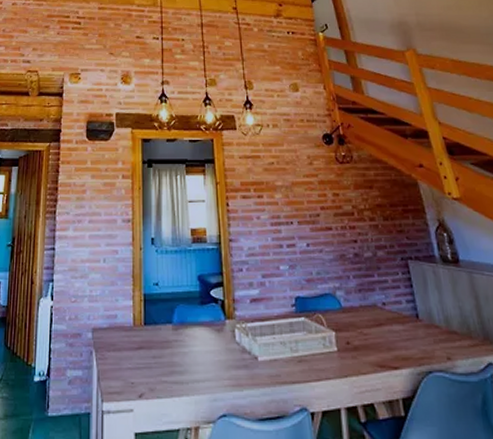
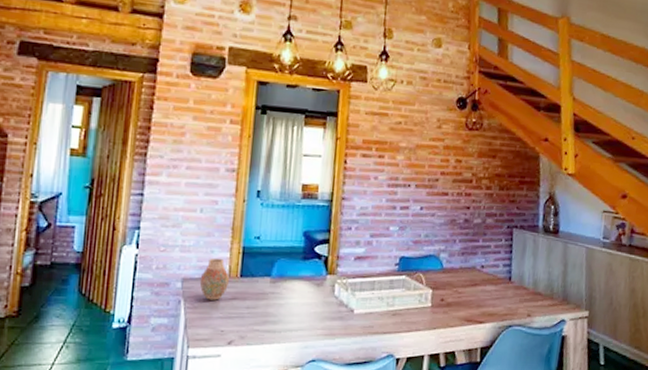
vase: none [108,306,134,350] -> present [199,258,229,300]

